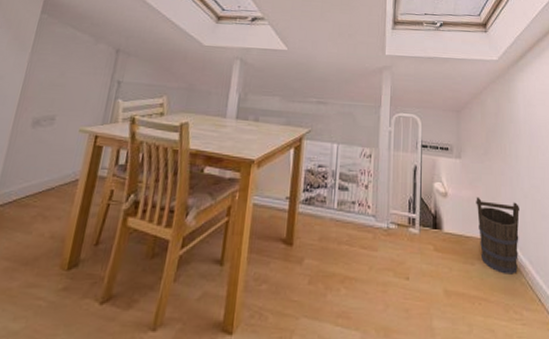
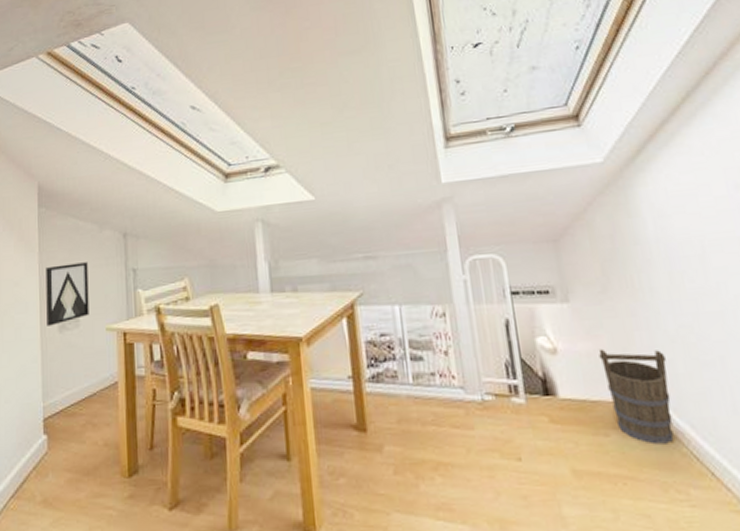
wall art: none [21,66,77,121] -> present [46,262,89,326]

